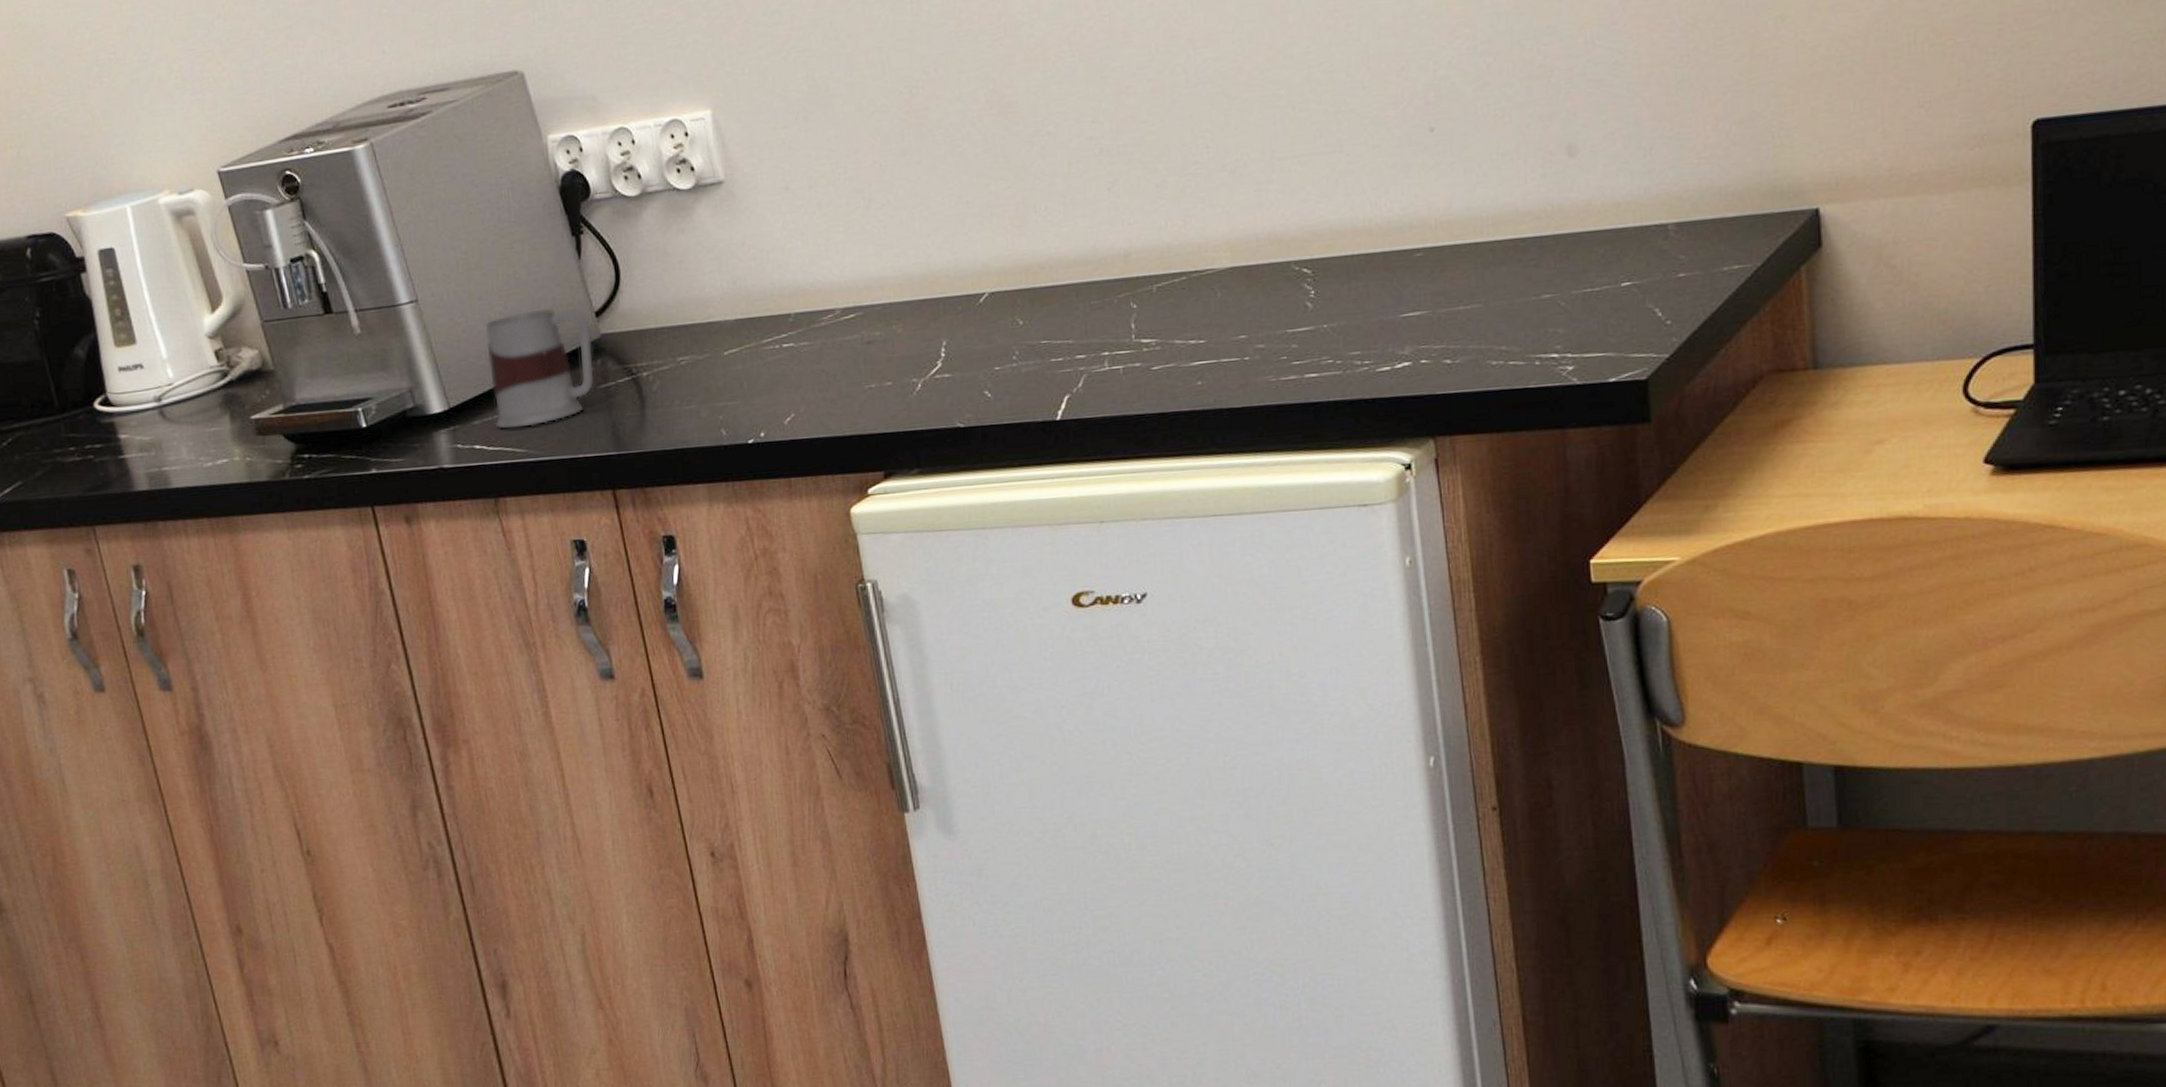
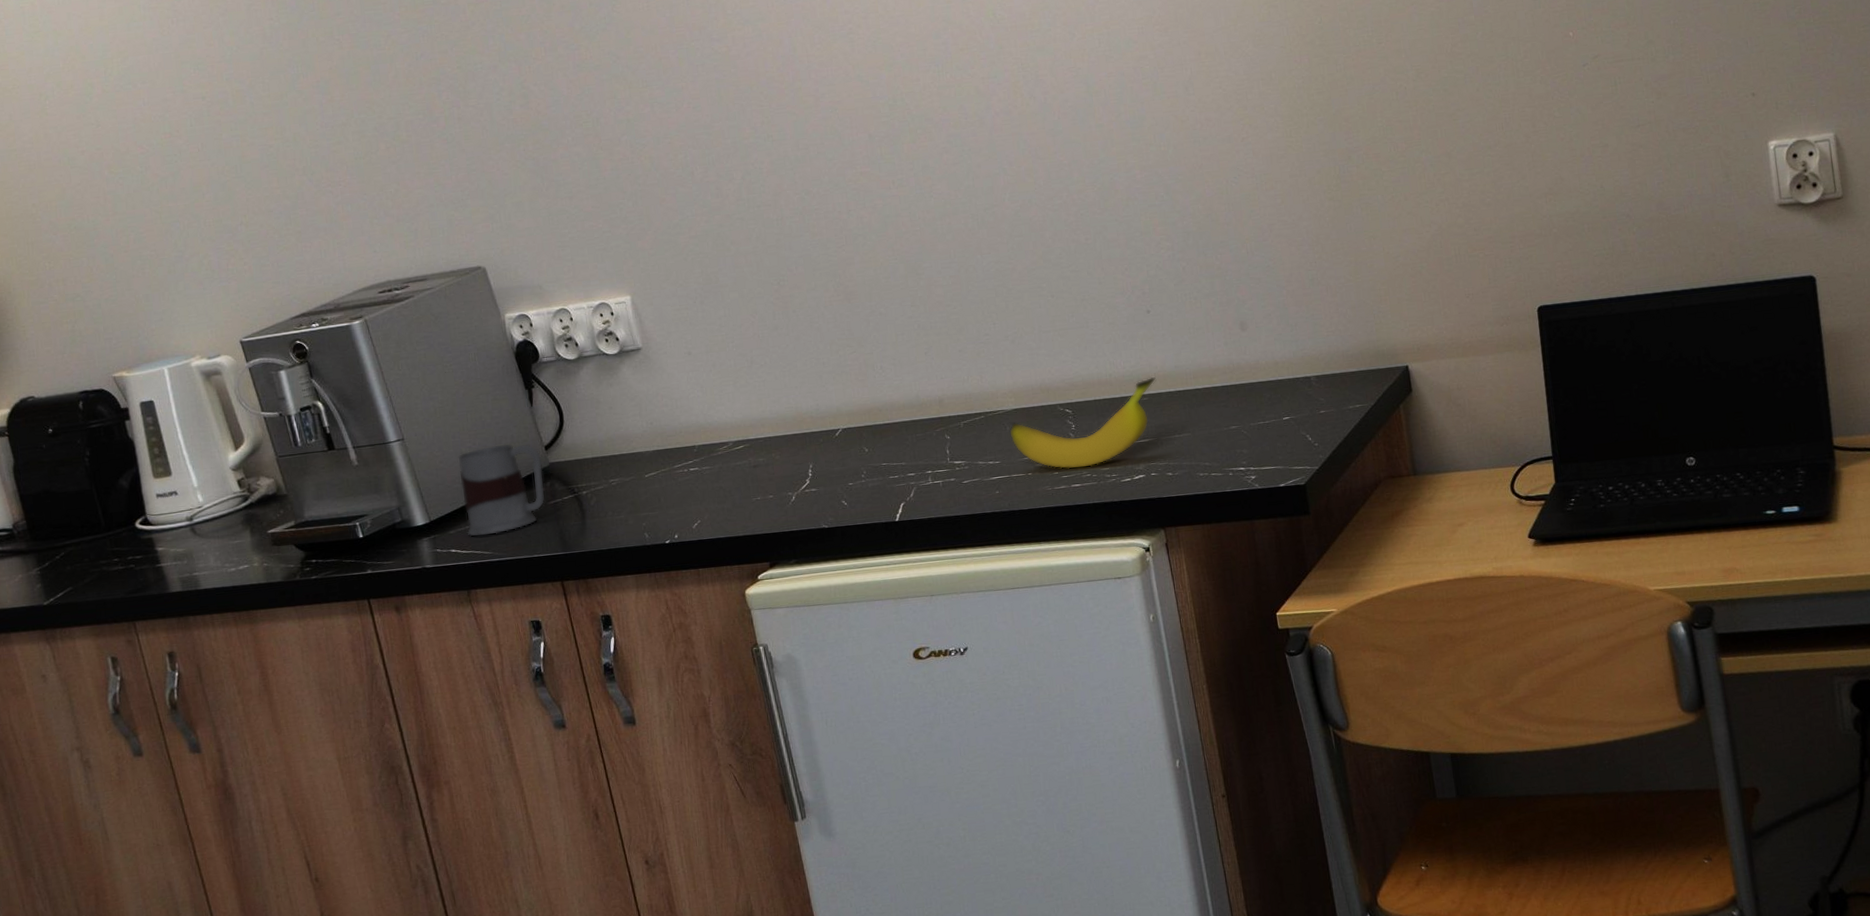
banana: none [1221,224,1436,353] -> present [1009,377,1156,469]

